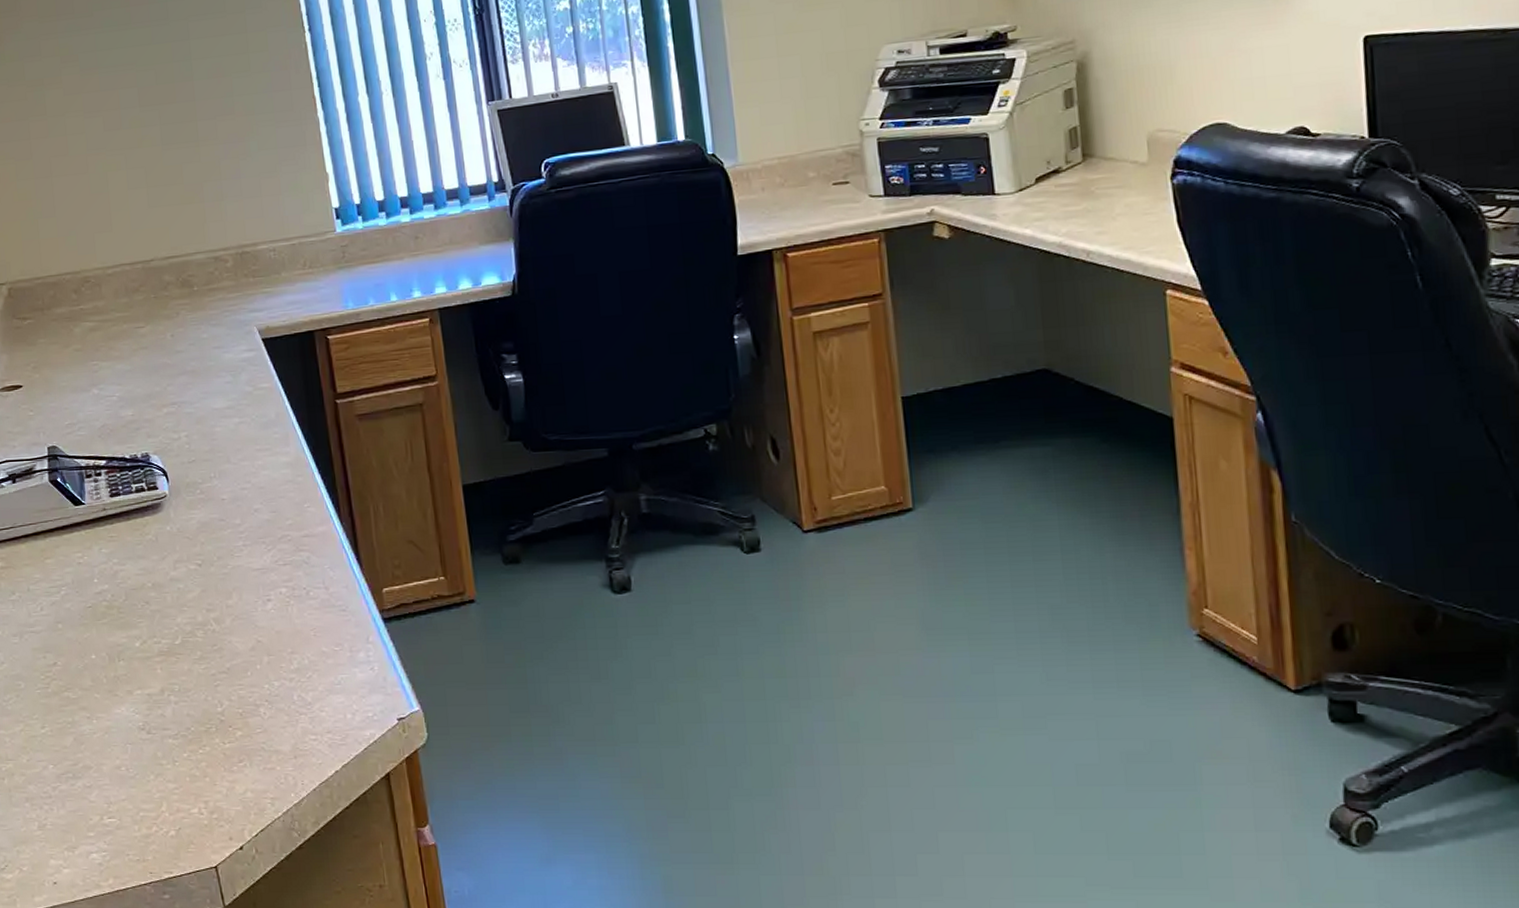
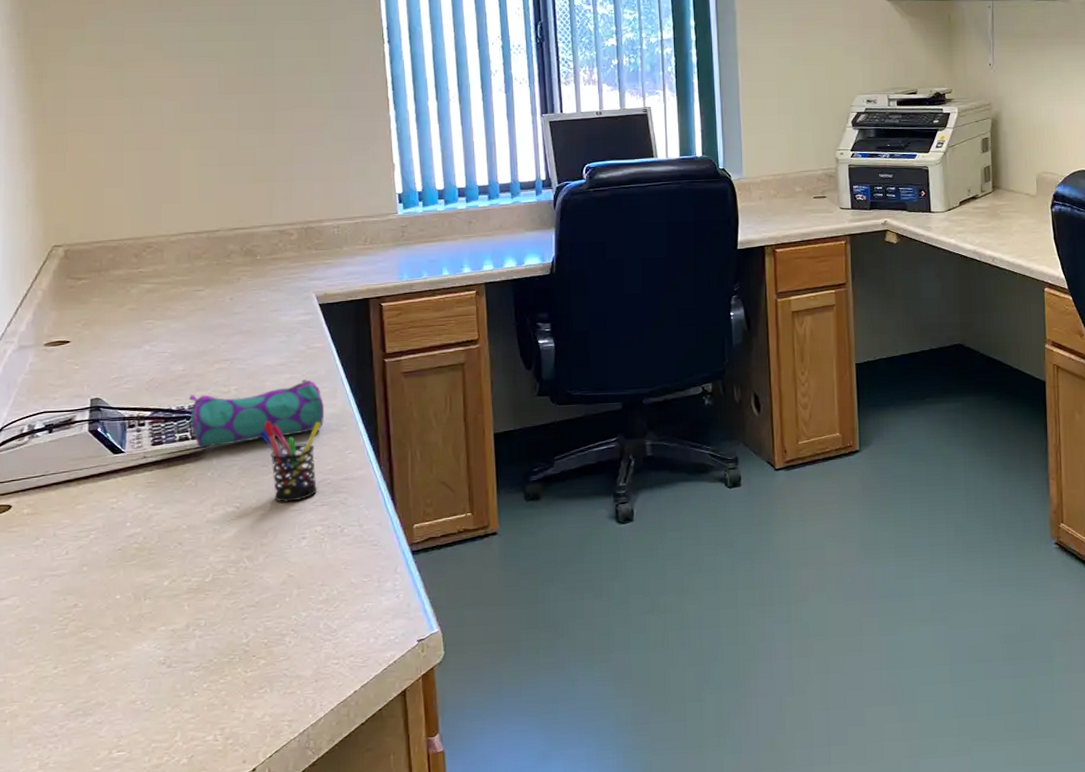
pencil case: none [140,423,279,500] -> present [188,378,325,448]
pen holder: none [214,471,279,560] -> present [260,421,321,502]

